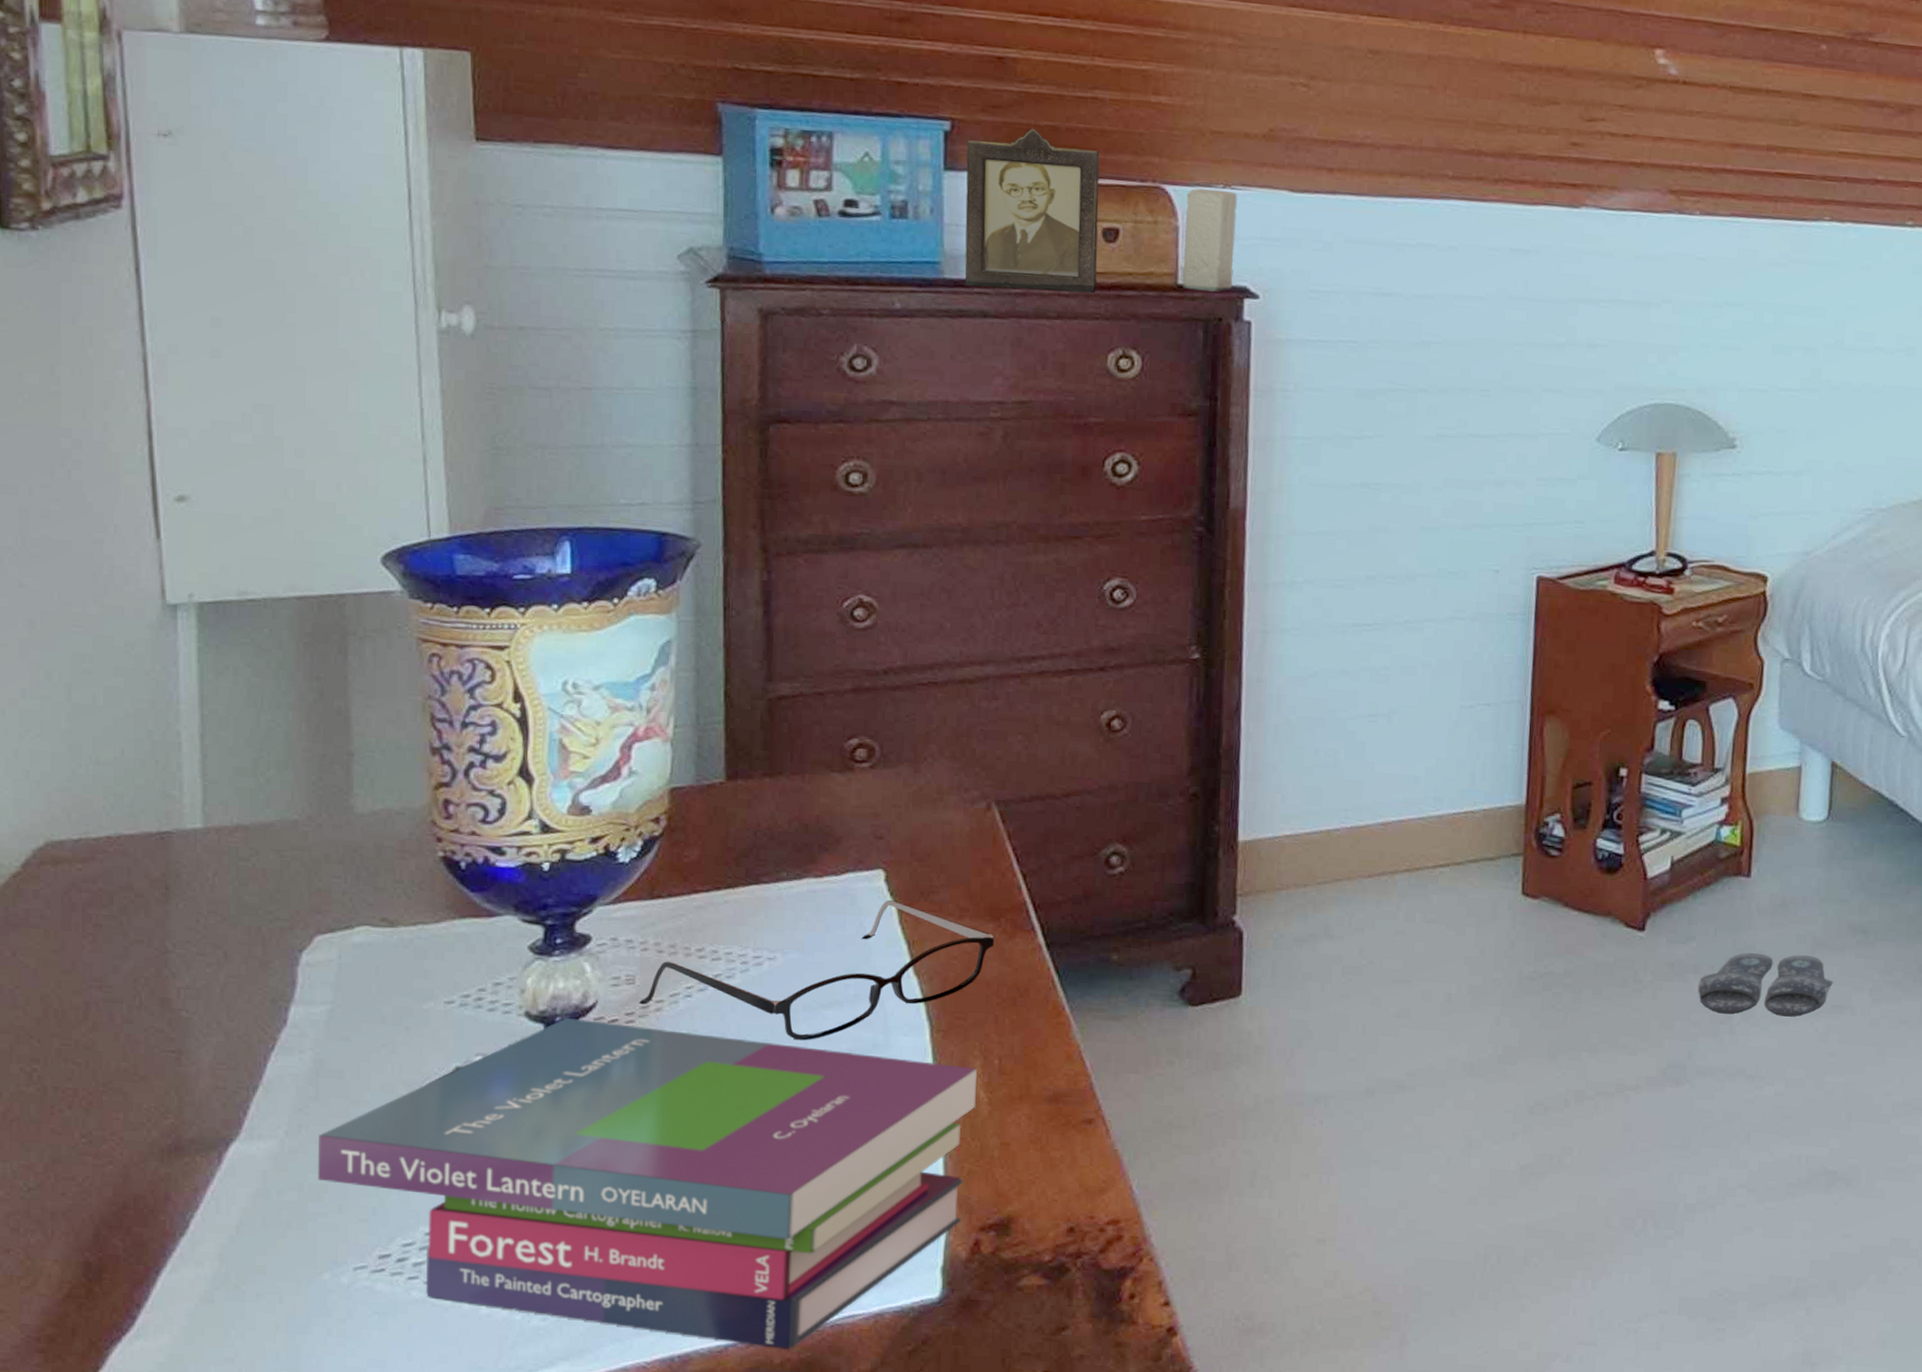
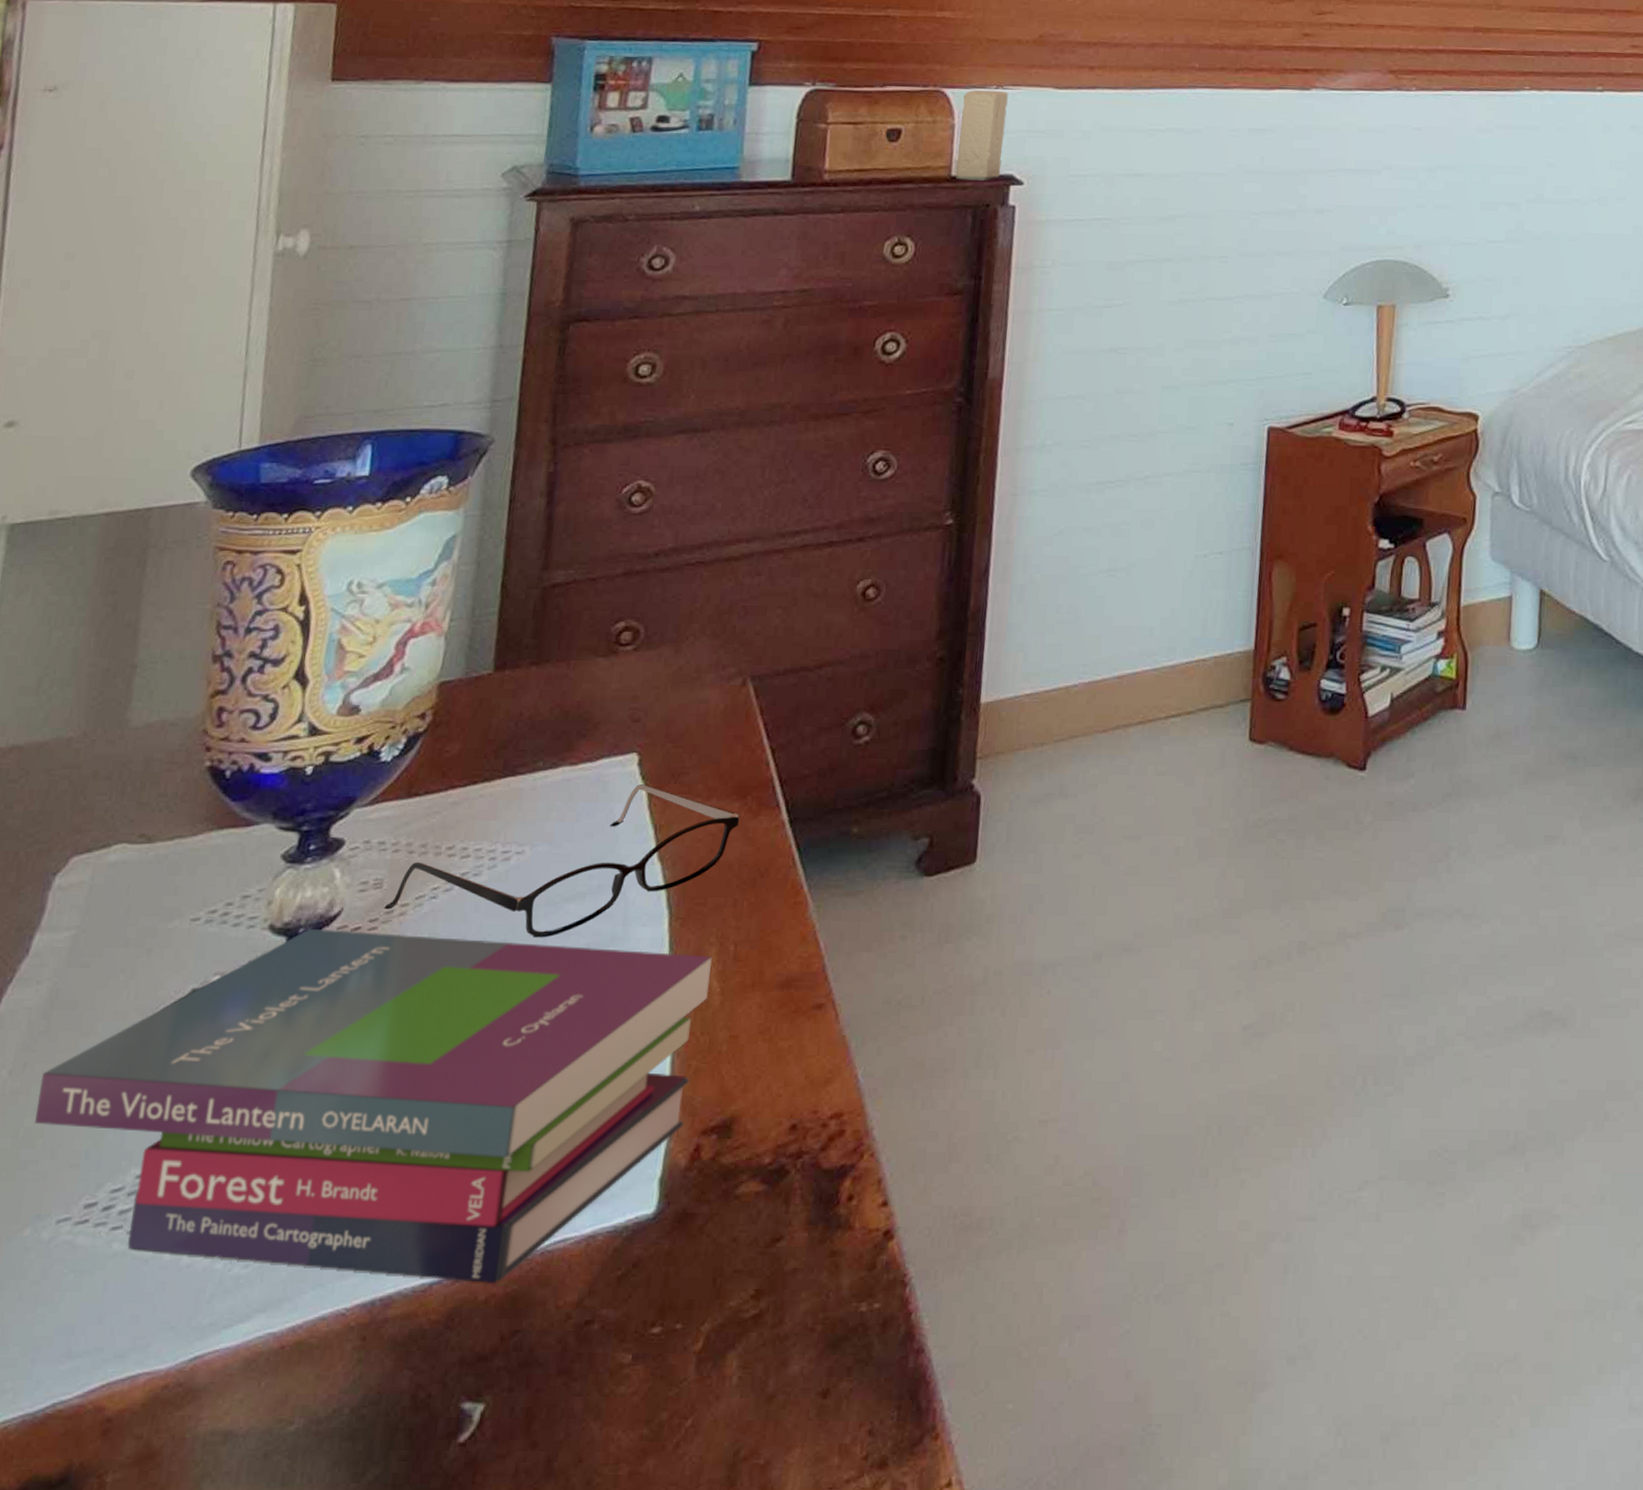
photo frame: present [964,129,1100,294] -> none [760,46,889,189]
slippers: present [1697,953,1834,1017] -> none [1416,786,1546,851]

